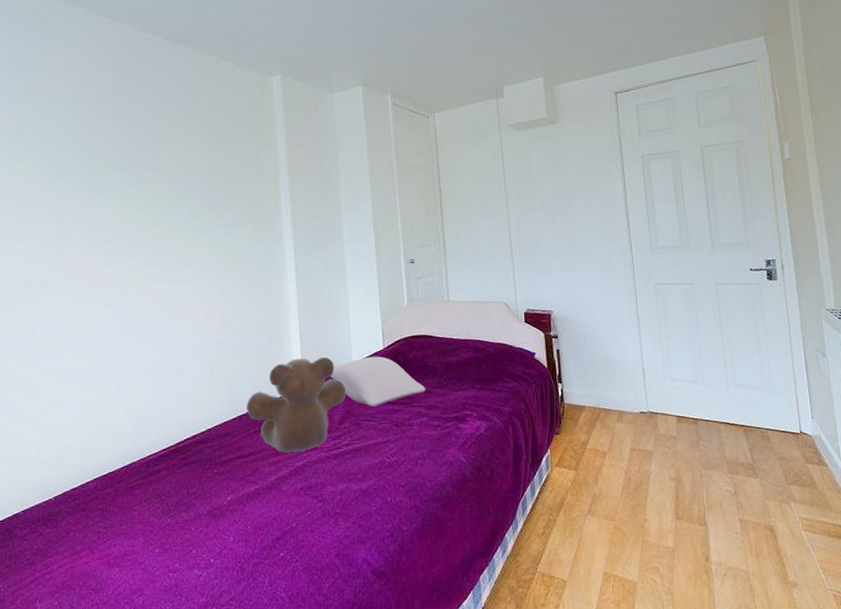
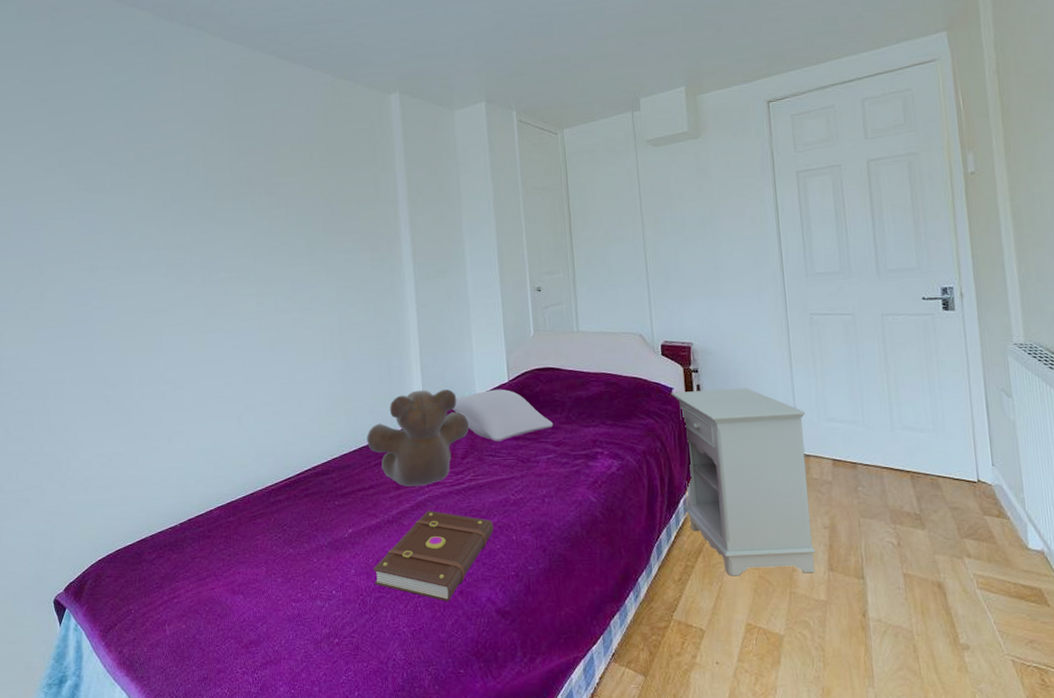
book: none [252,475,370,565] -> present [373,510,494,602]
nightstand: none [533,352,664,528] -> present [671,388,816,576]

